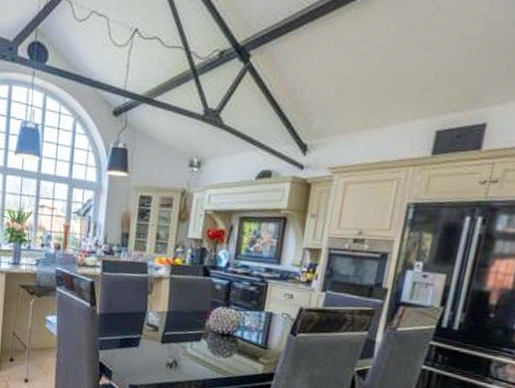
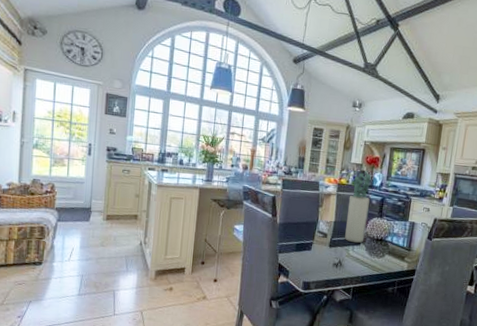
vase: none [180,244,215,339] -> present [345,168,372,244]

